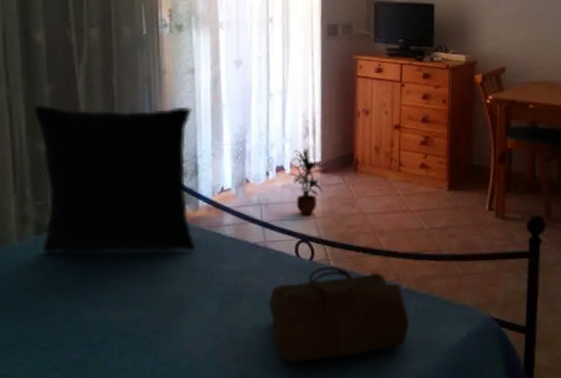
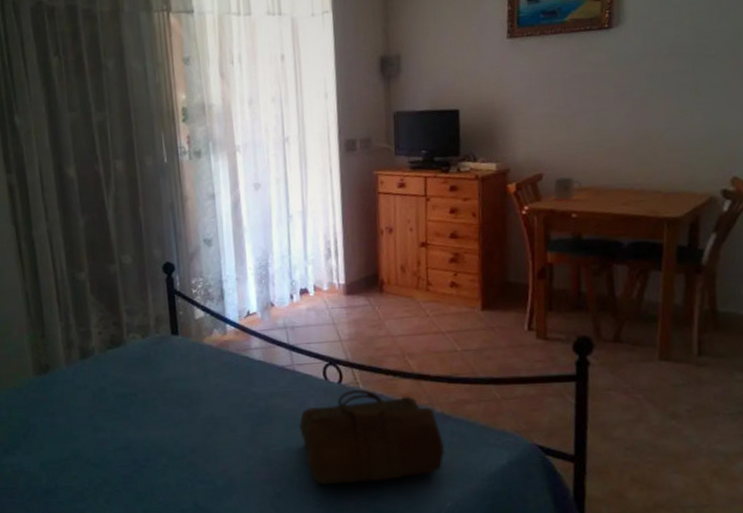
pillow: present [33,105,196,254] -> none [70,232,227,377]
potted plant: present [289,147,327,216] -> none [313,269,352,339]
mug: none [514,71,538,93] -> present [553,177,582,201]

